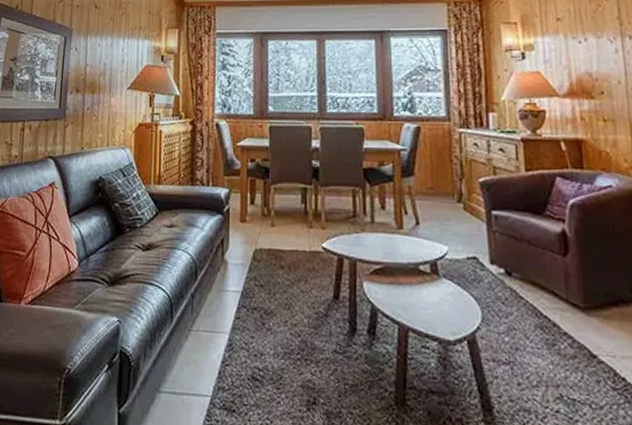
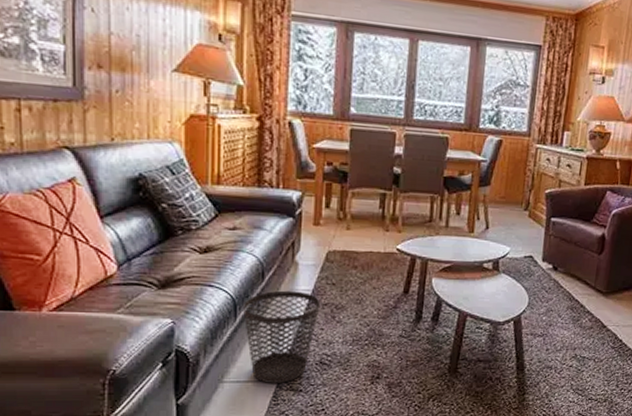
wastebasket: none [179,291,249,400] -> present [243,290,319,383]

